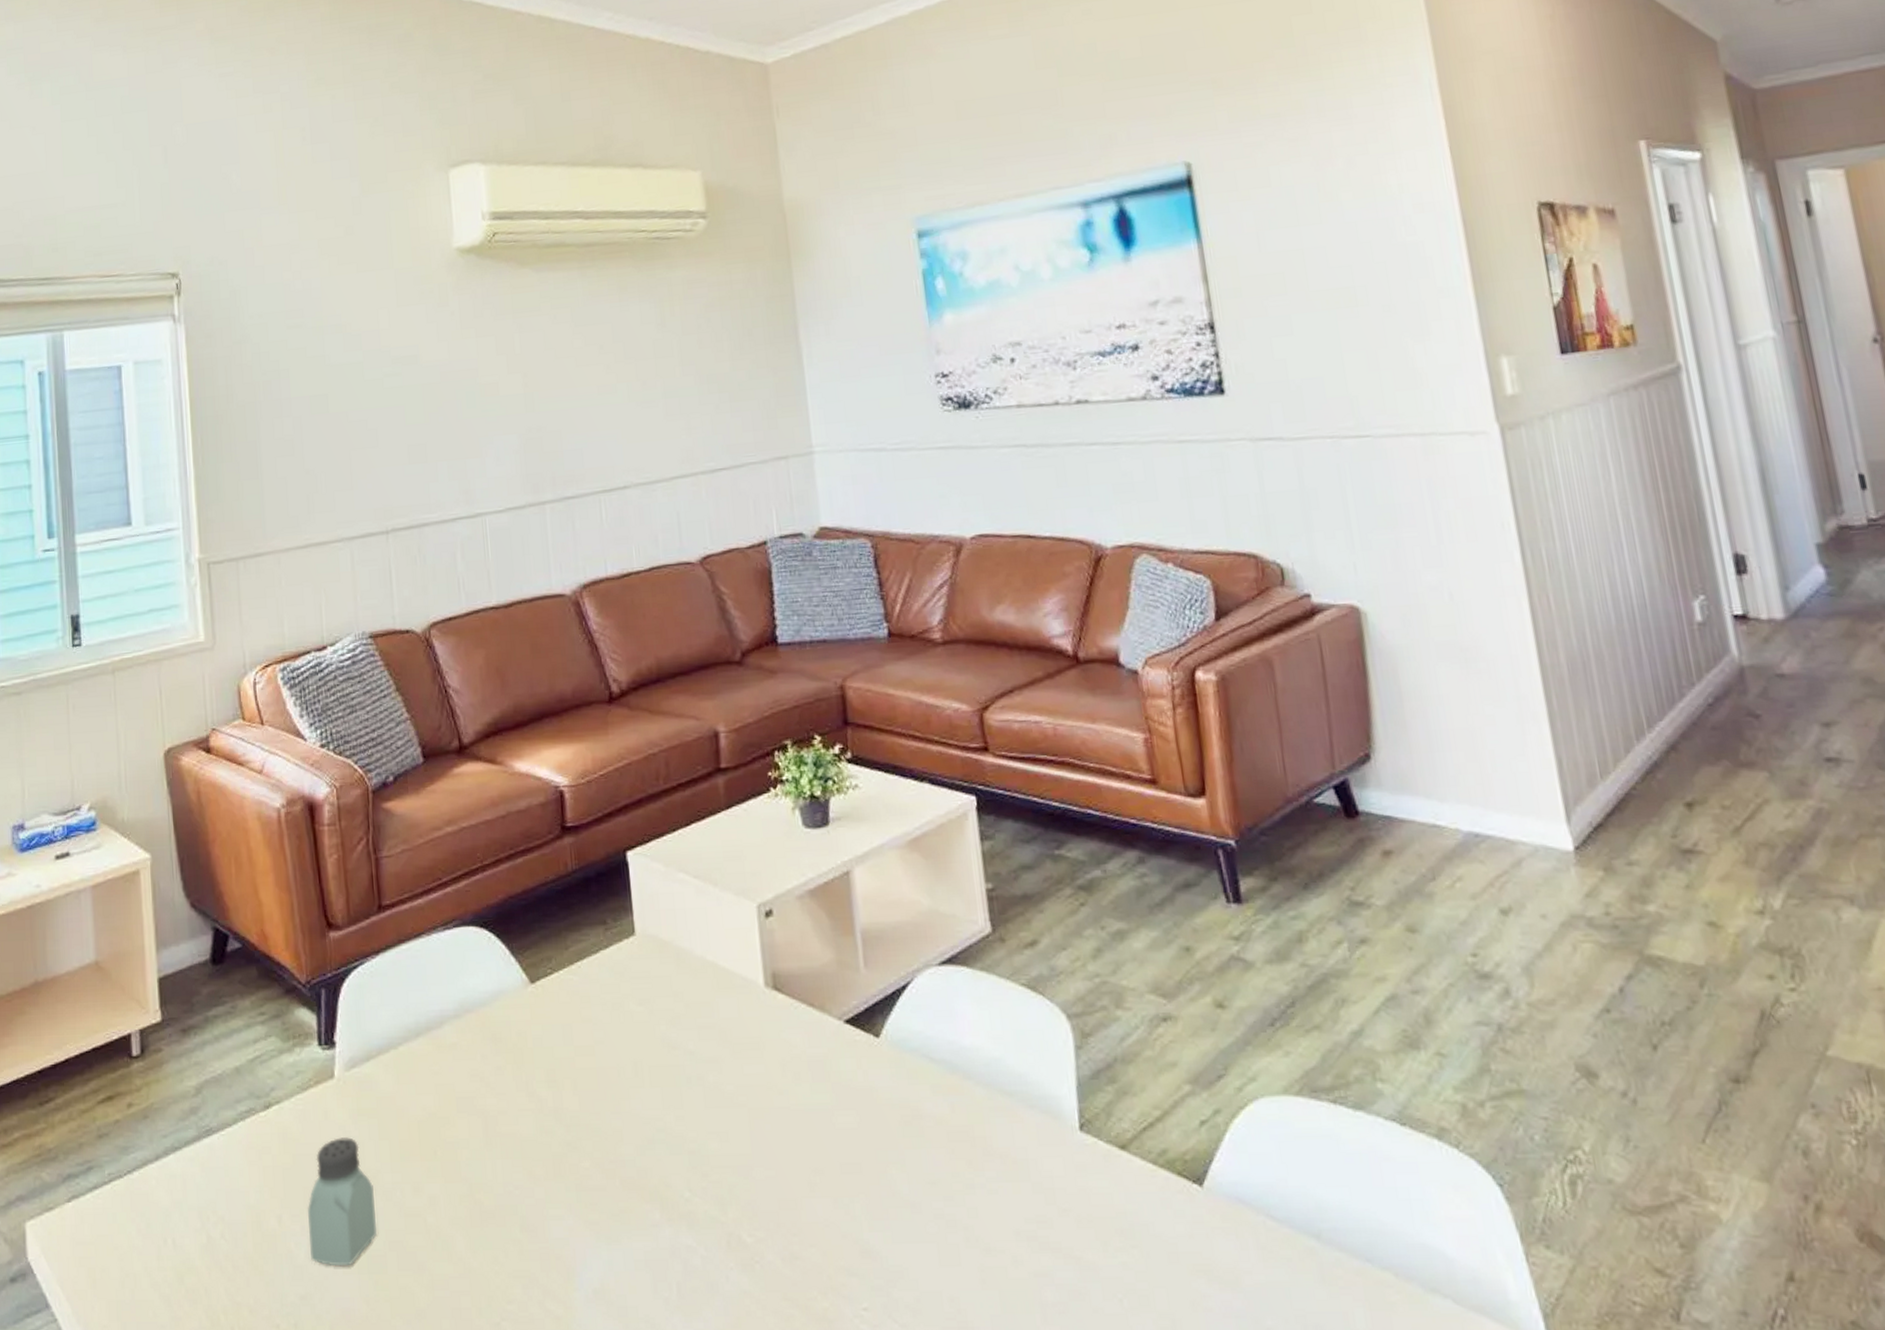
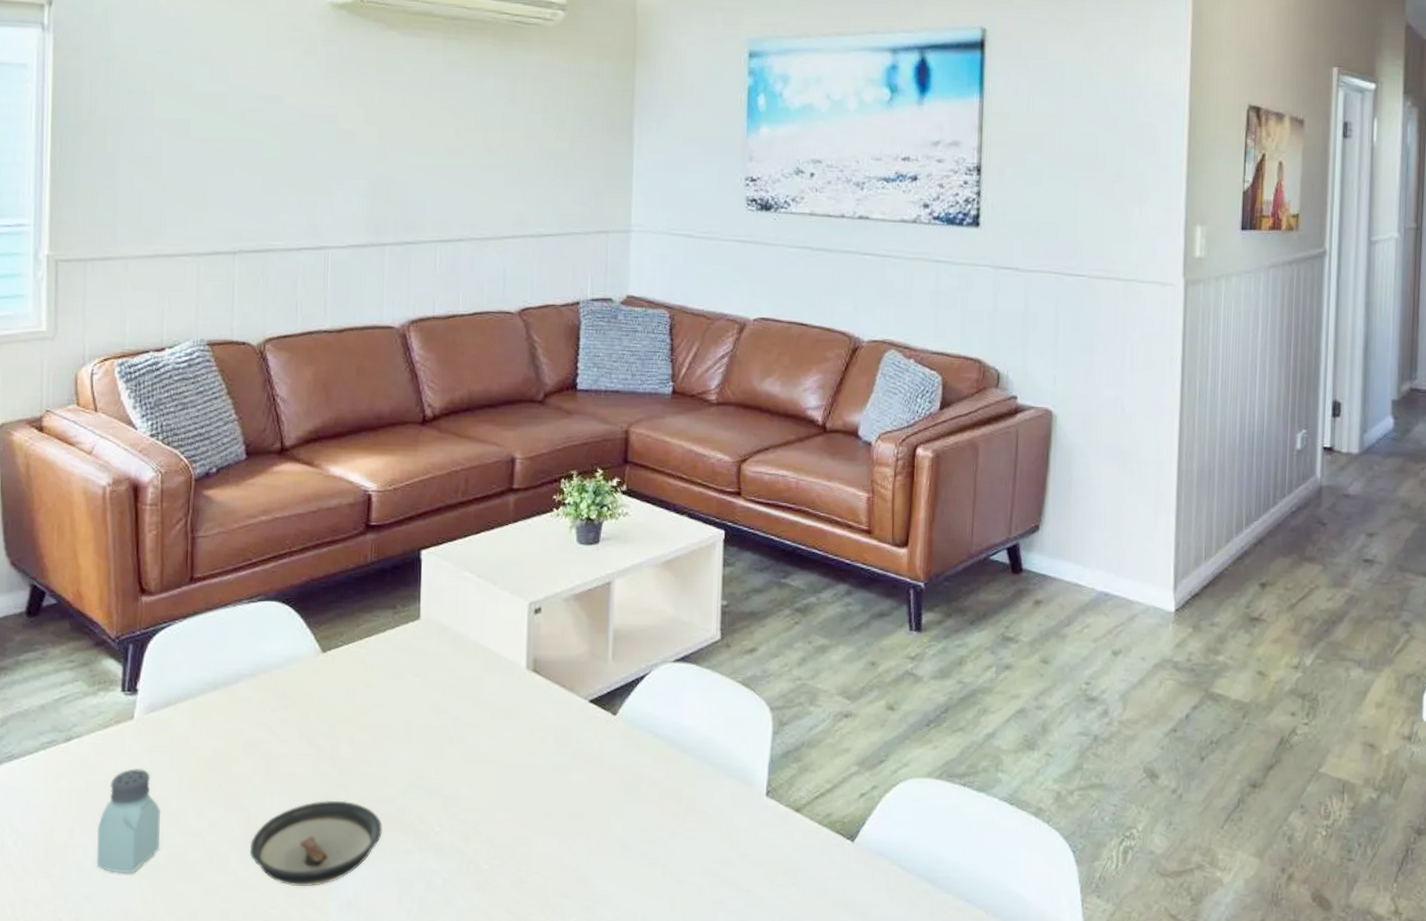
saucer: none [476,1163,624,1274] -> present [249,800,382,886]

